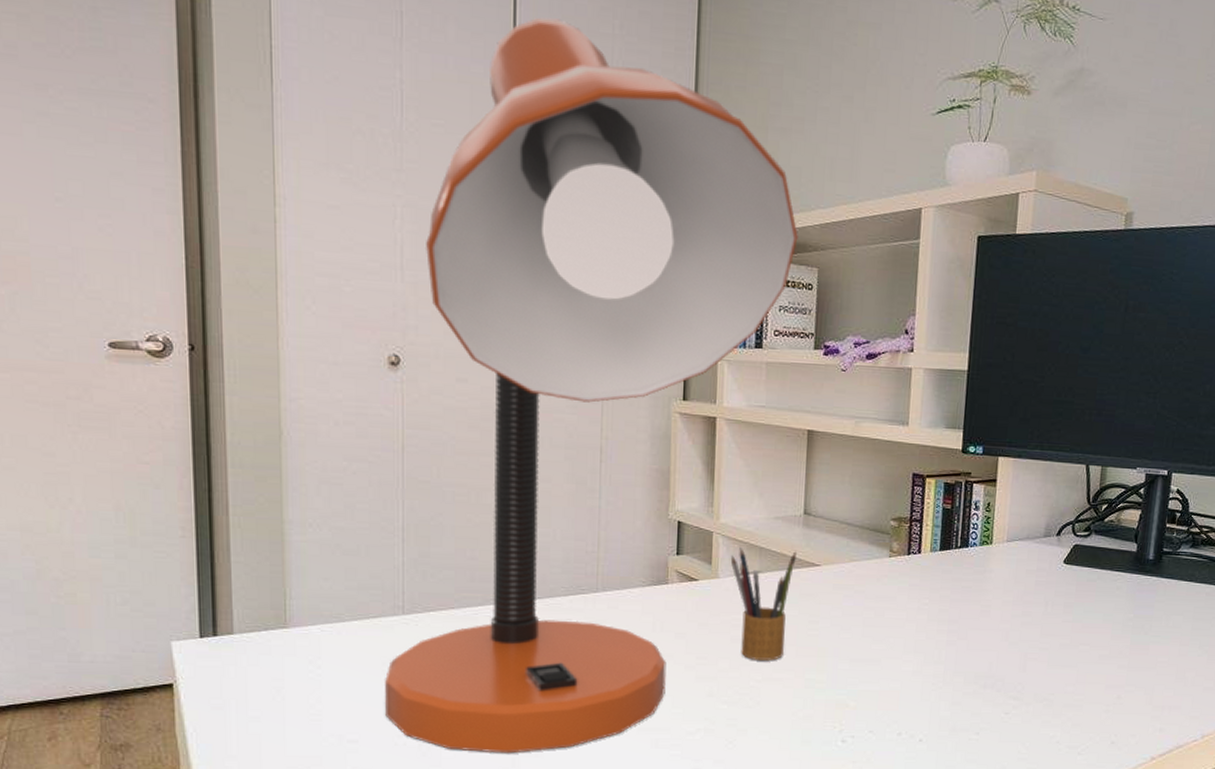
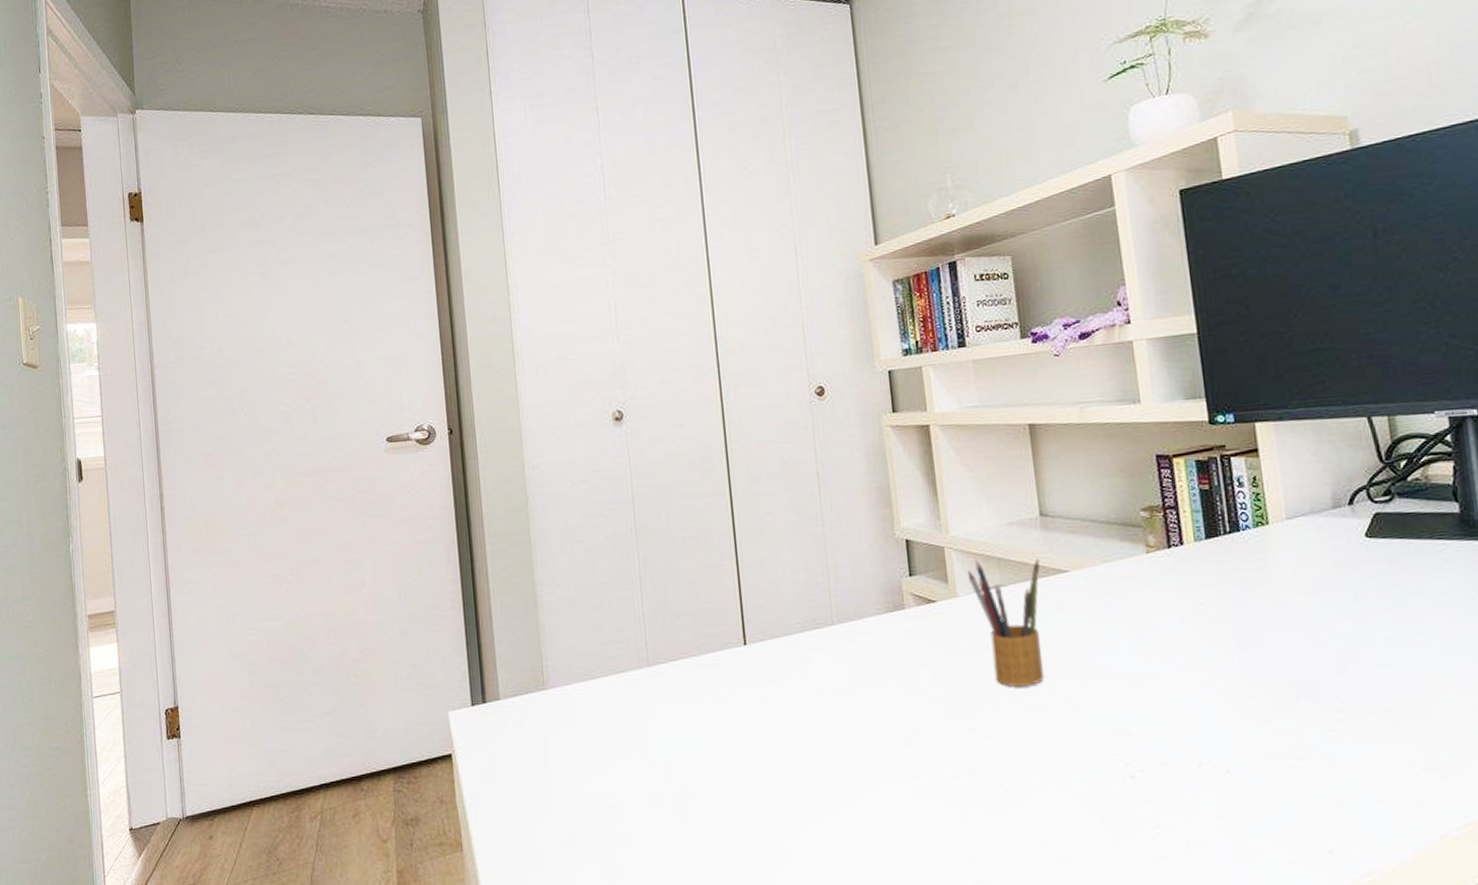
desk lamp: present [385,17,798,754] -> none [635,80,985,811]

